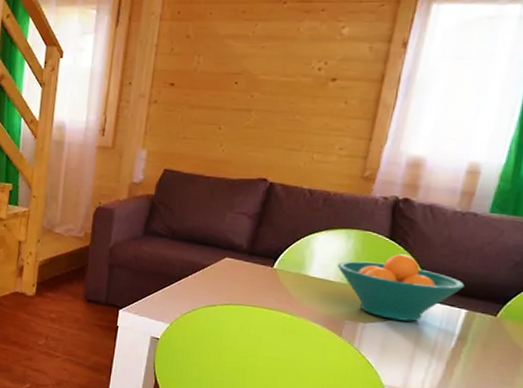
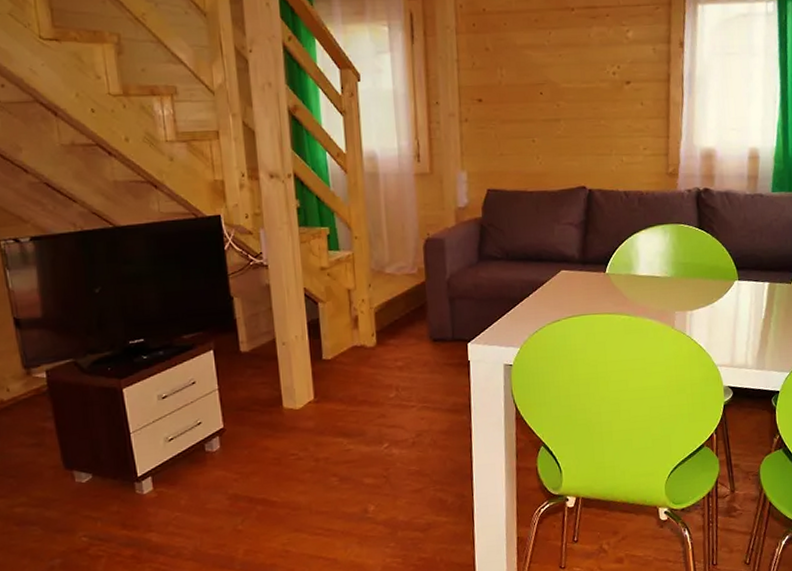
fruit bowl: present [336,254,464,322] -> none [659,240,763,303]

